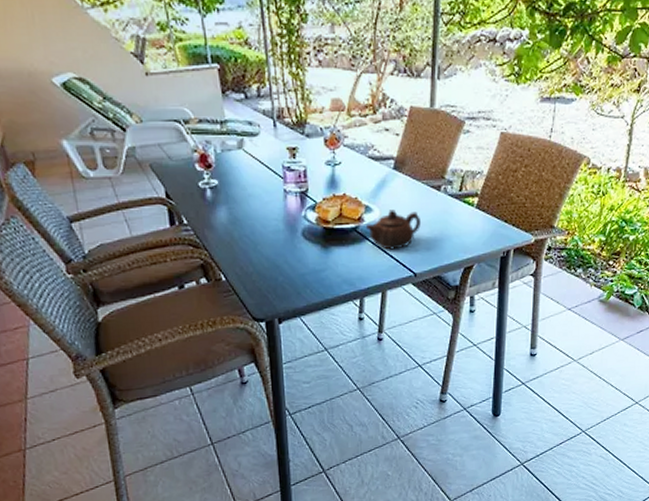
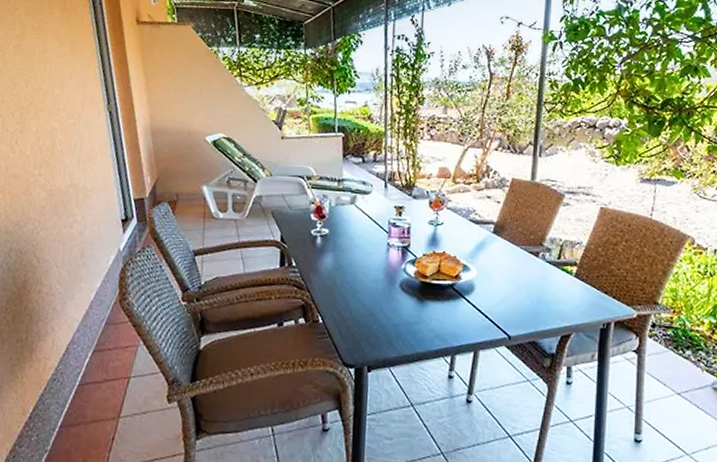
teapot: present [365,209,421,250] -> none [461,270,517,310]

